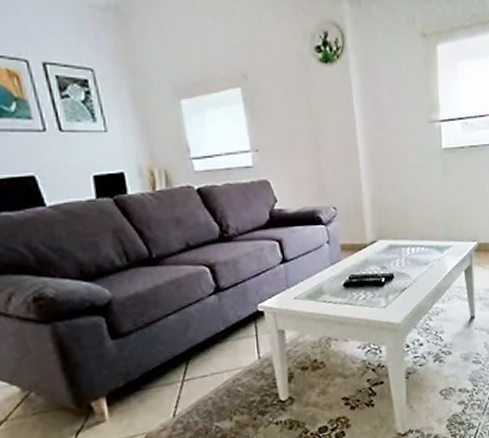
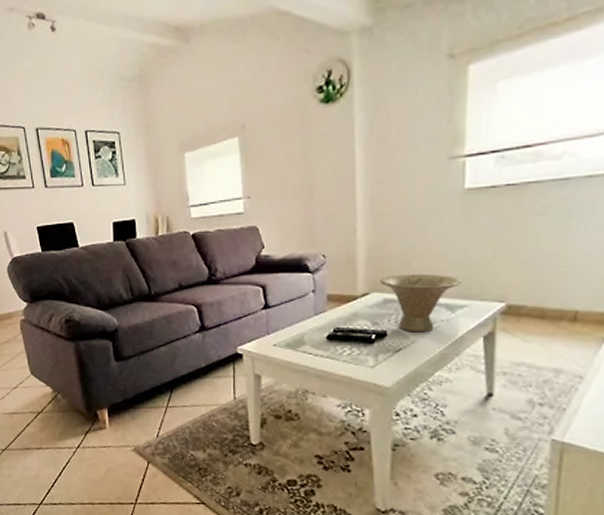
bowl: none [385,220,446,273] -> present [380,273,461,333]

